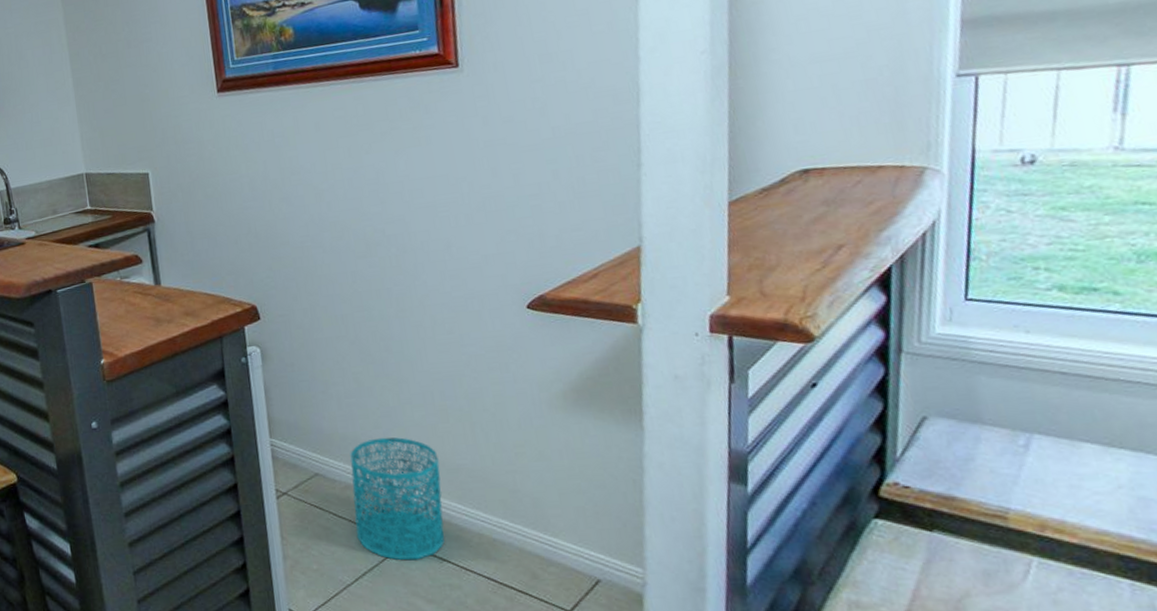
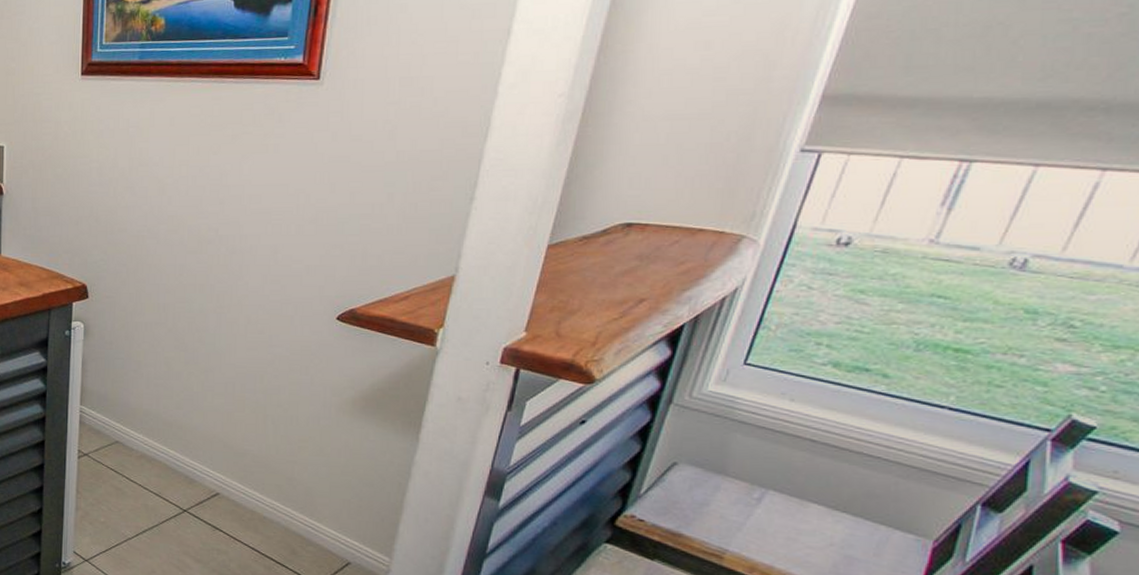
wastebasket: present [349,437,445,561] -> none [143,417,229,526]

